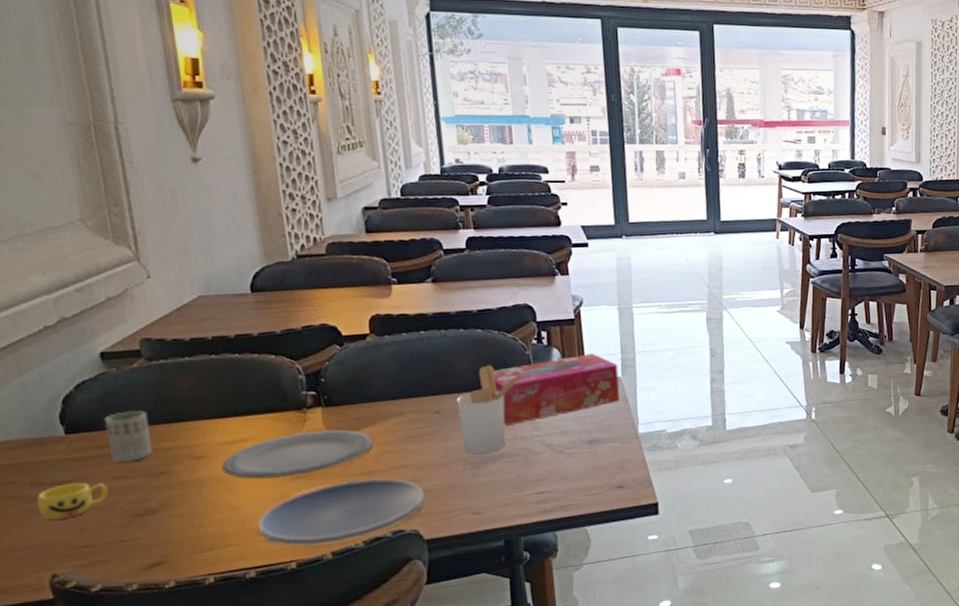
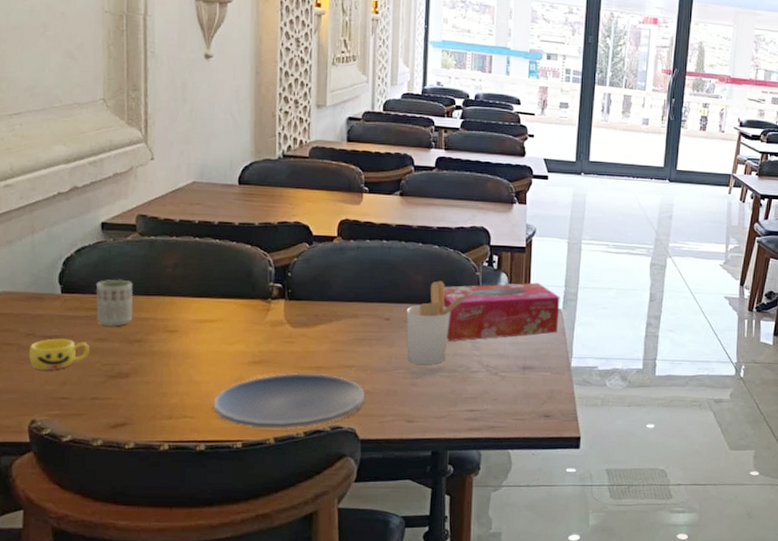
plate: present [222,429,373,479] -> none [190,320,326,361]

